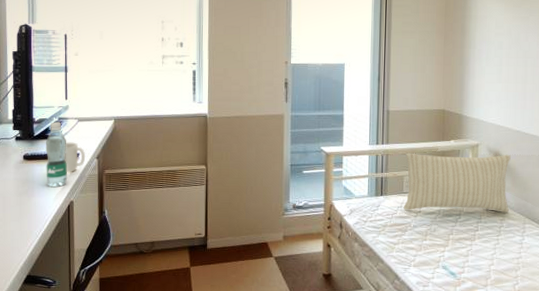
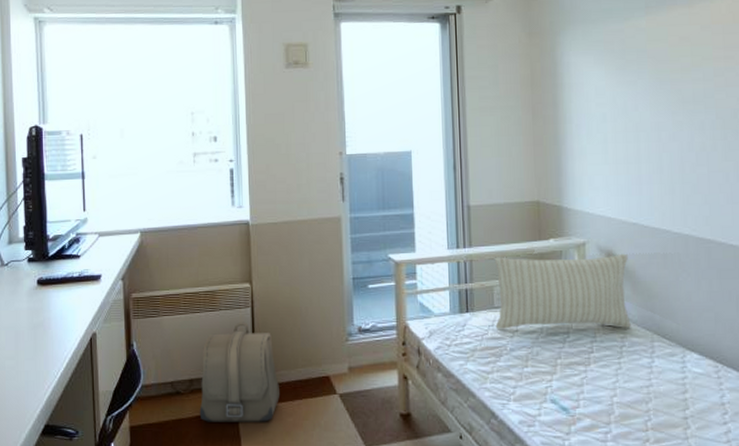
bottle: present [45,122,68,188] -> none [62,238,89,317]
mug: present [65,142,86,173] -> none [85,261,109,299]
backpack: none [158,196,227,278] -> present [199,321,281,422]

